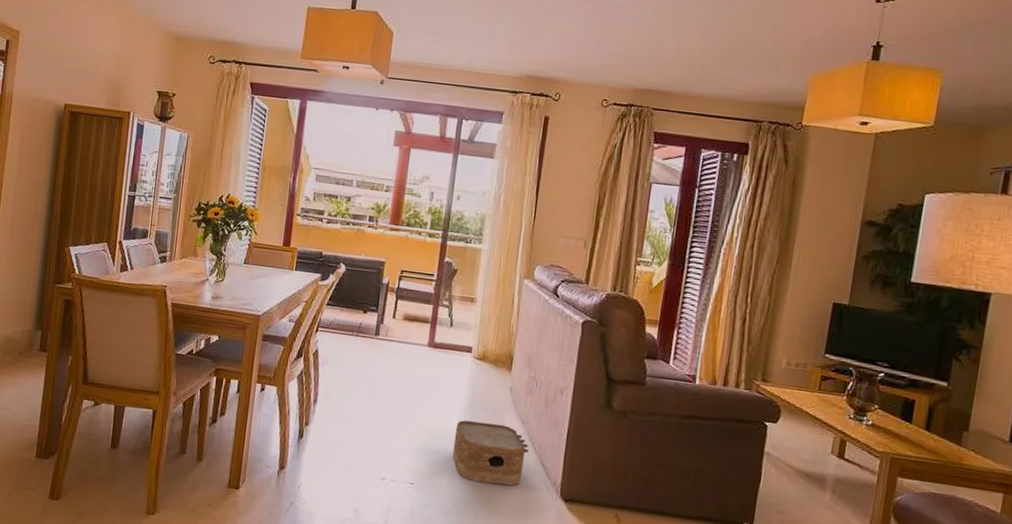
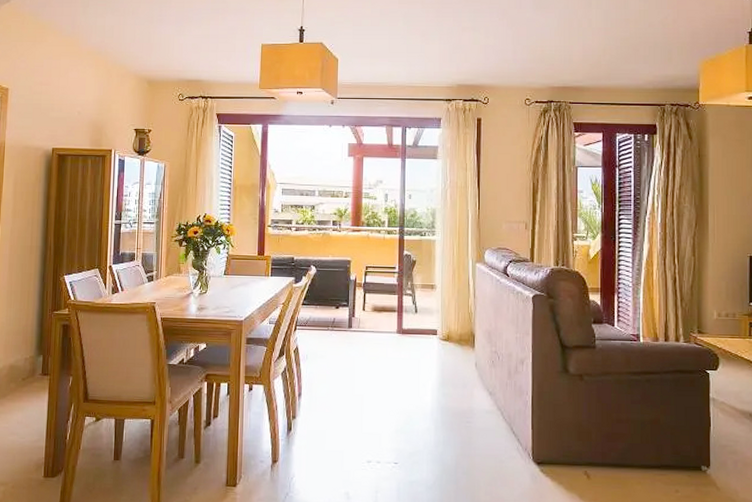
woven basket: present [452,420,529,486] -> none [430,398,499,456]

